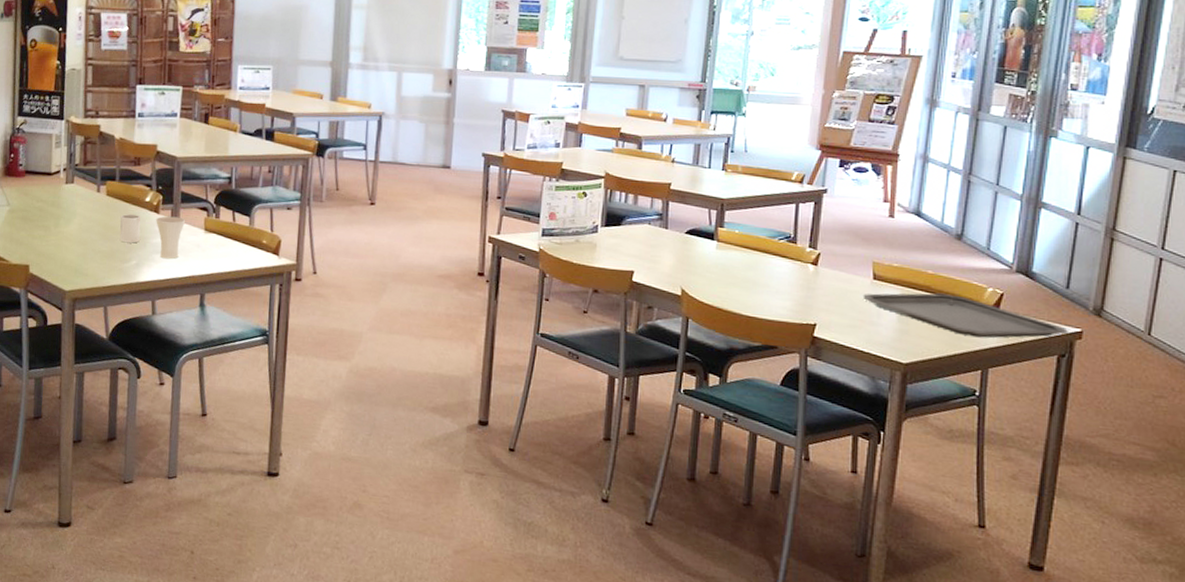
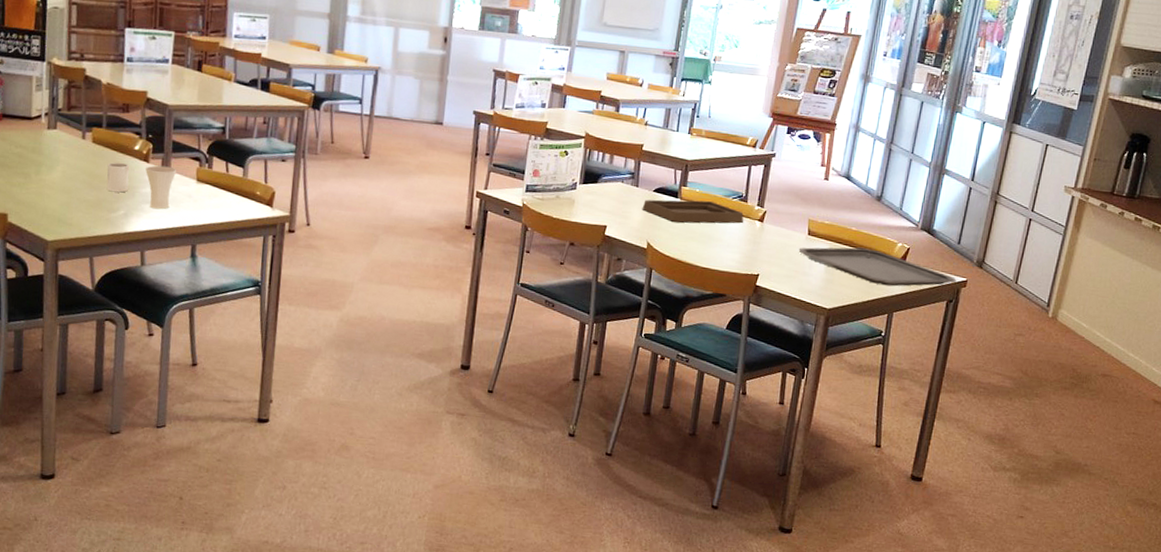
tray: none [673,242,793,267] -> present [642,199,744,224]

